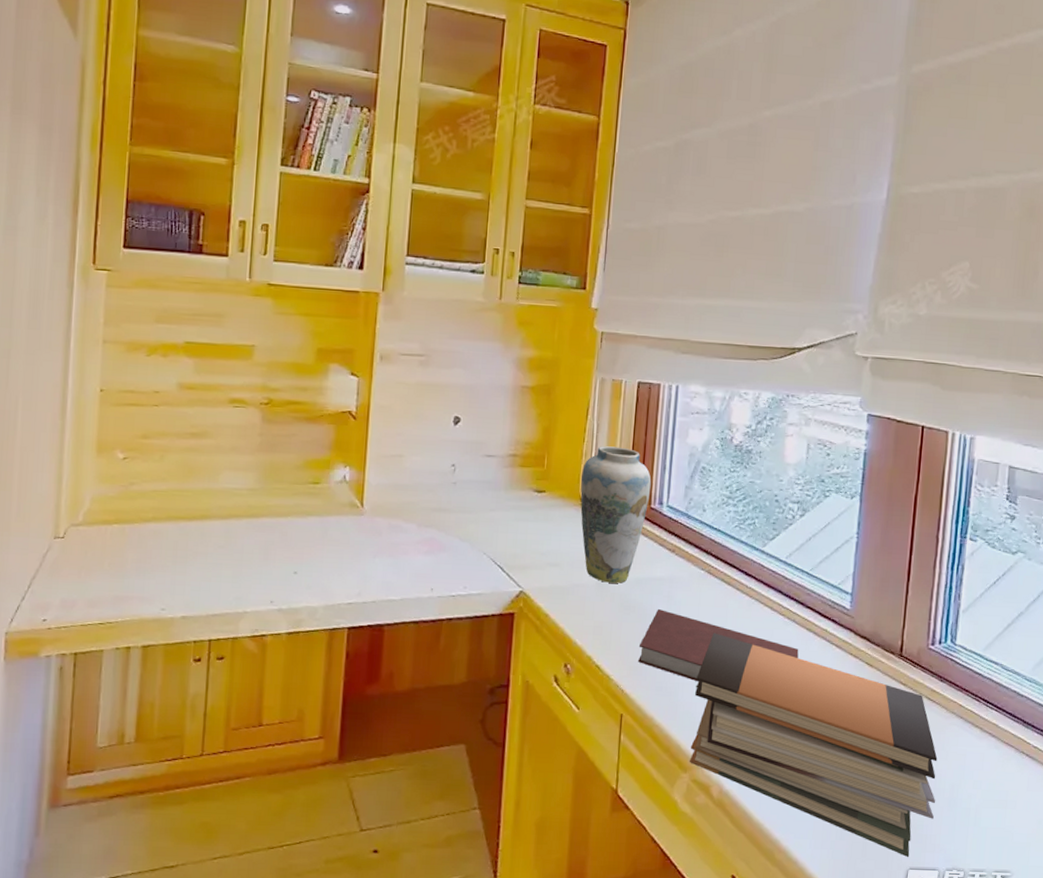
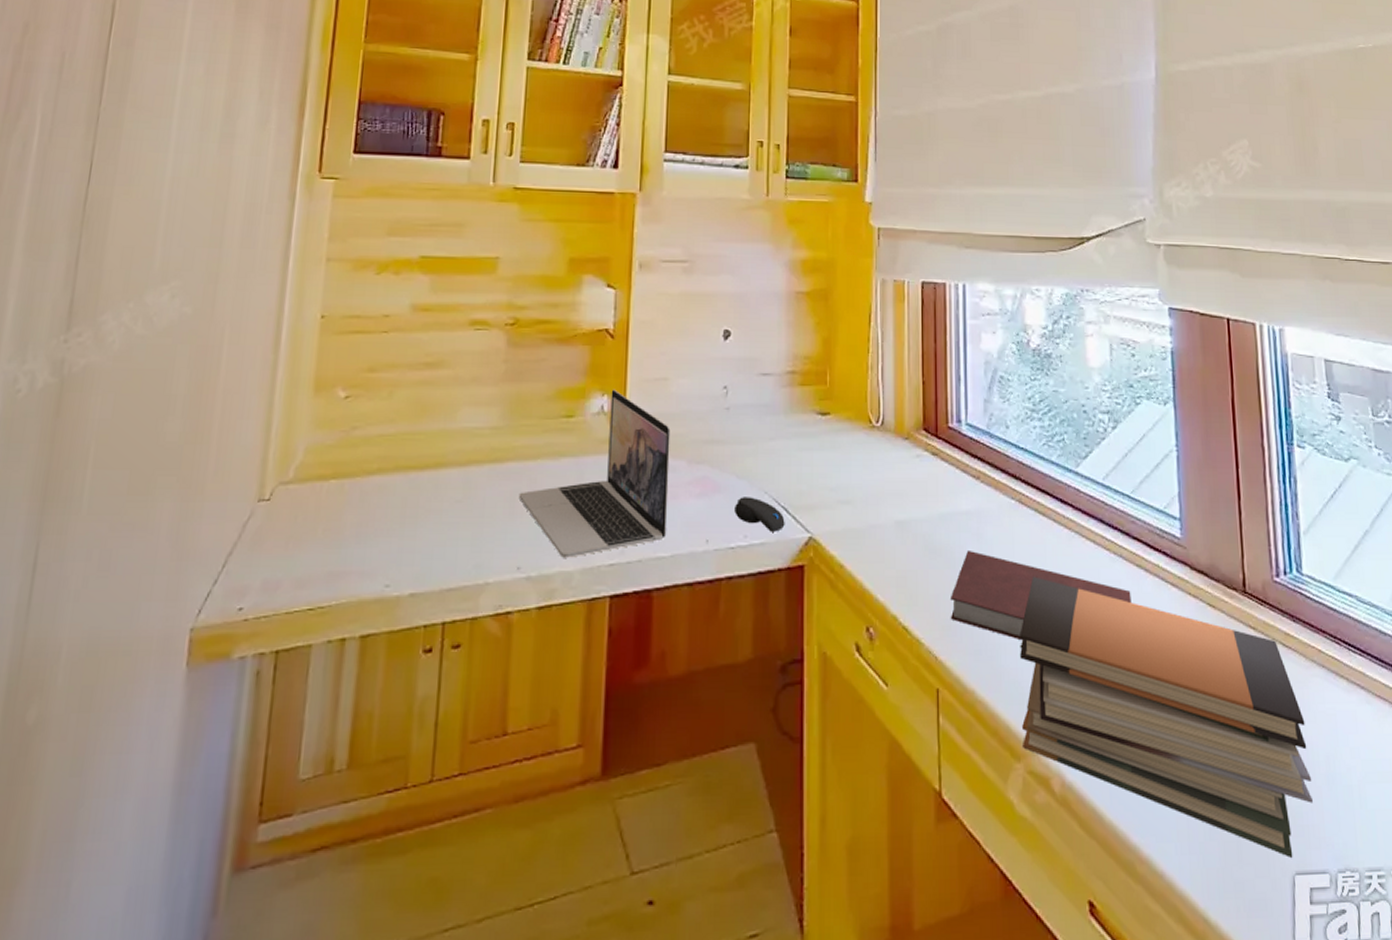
laptop: none [272,462,404,596] -> present [518,389,671,558]
computer mouse: none [457,556,500,585] -> present [735,497,785,532]
vase: present [580,446,652,583] -> none [869,357,946,521]

